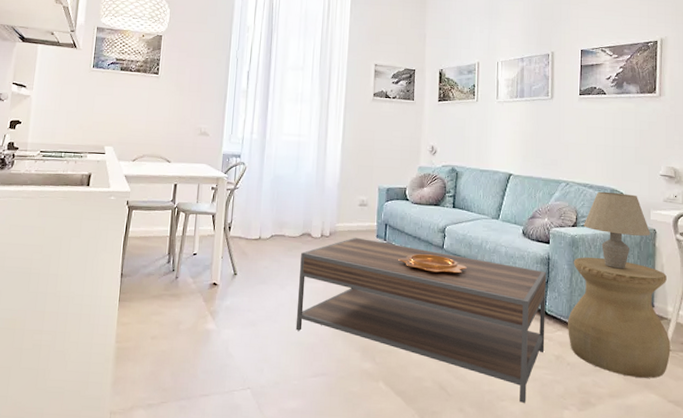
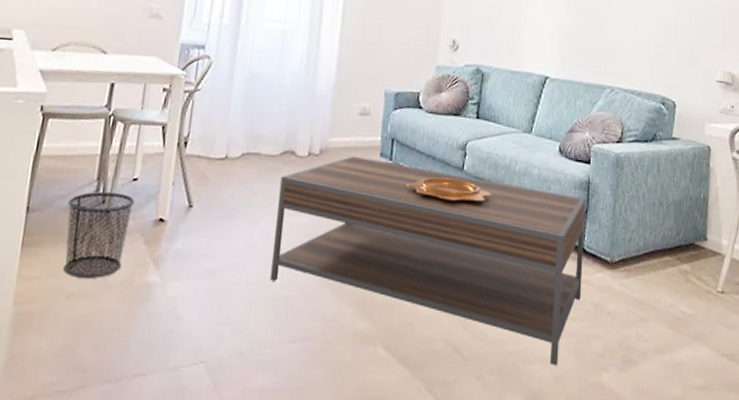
waste bin: none [148,263,196,325] -> present [63,191,135,278]
side table: present [568,257,671,378] -> none [609,180,724,328]
table lamp: present [584,191,651,269] -> none [630,99,705,195]

